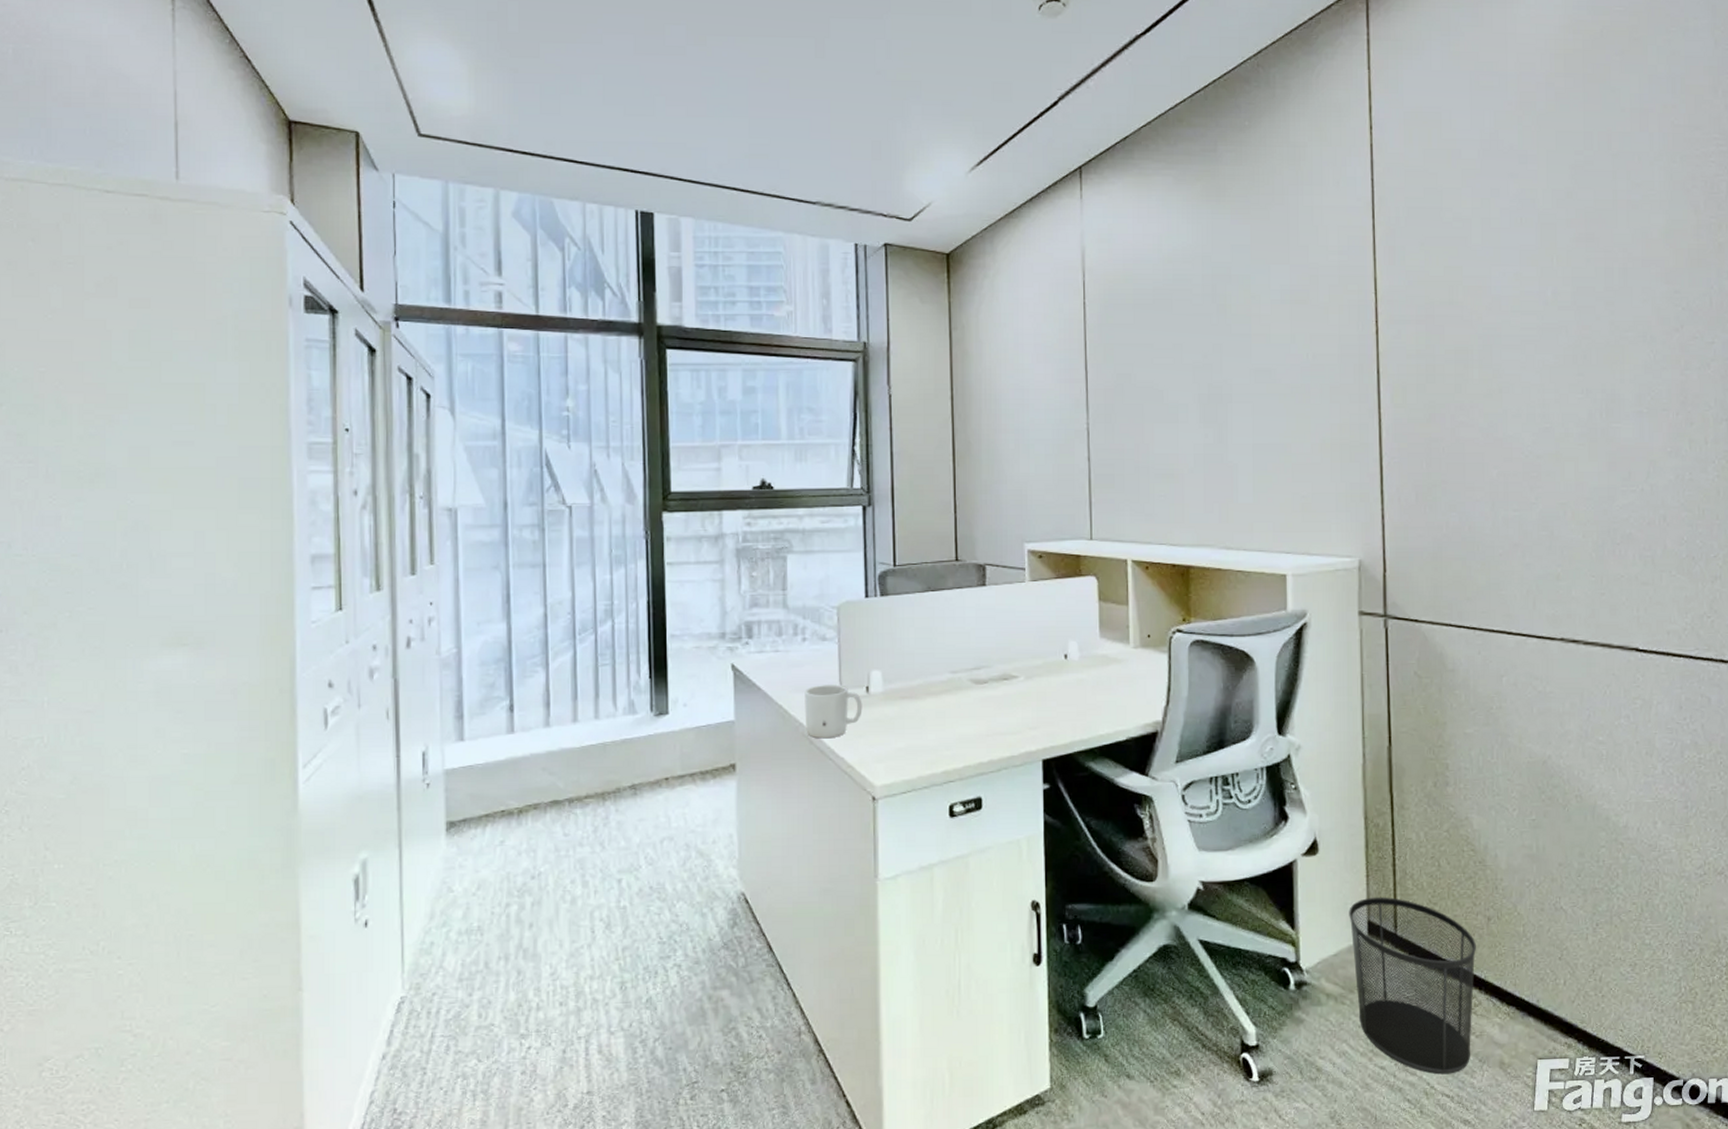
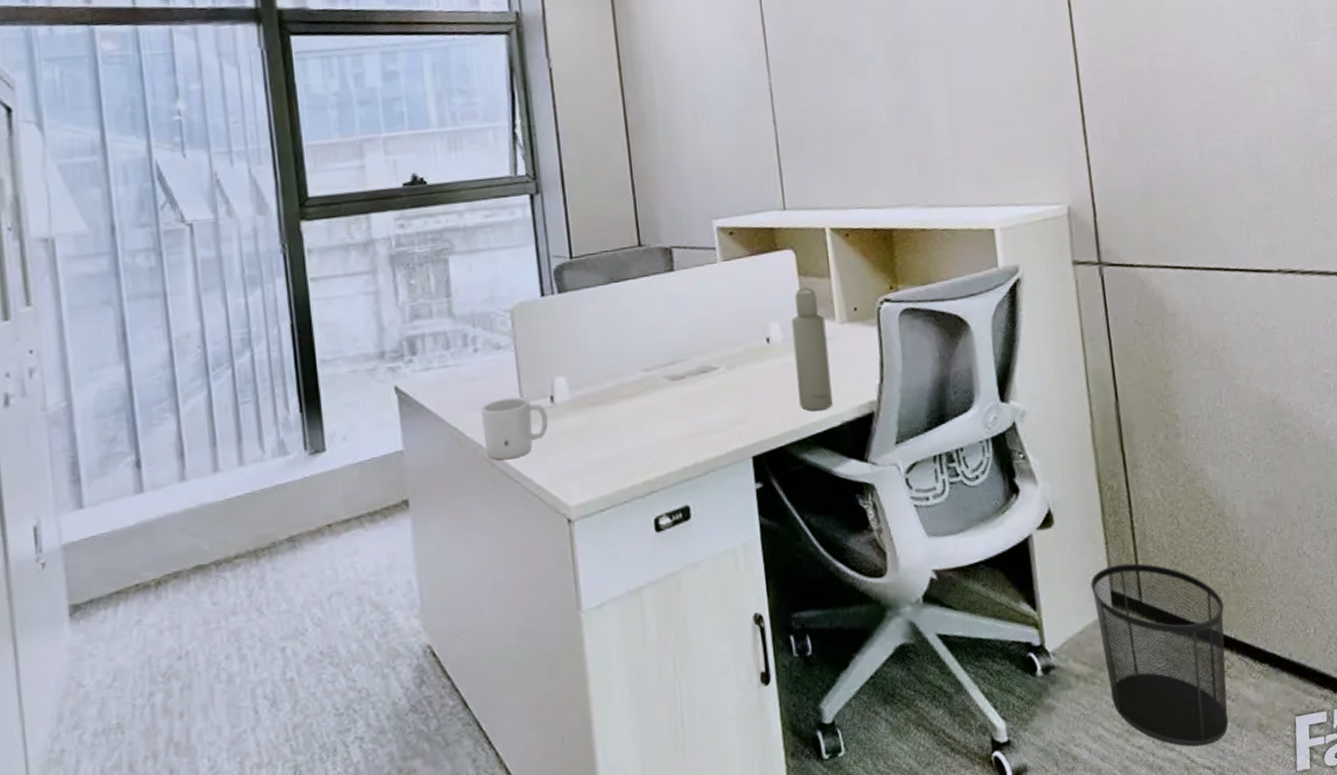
bottle: none [1089,611,1120,725] -> present [791,286,833,411]

